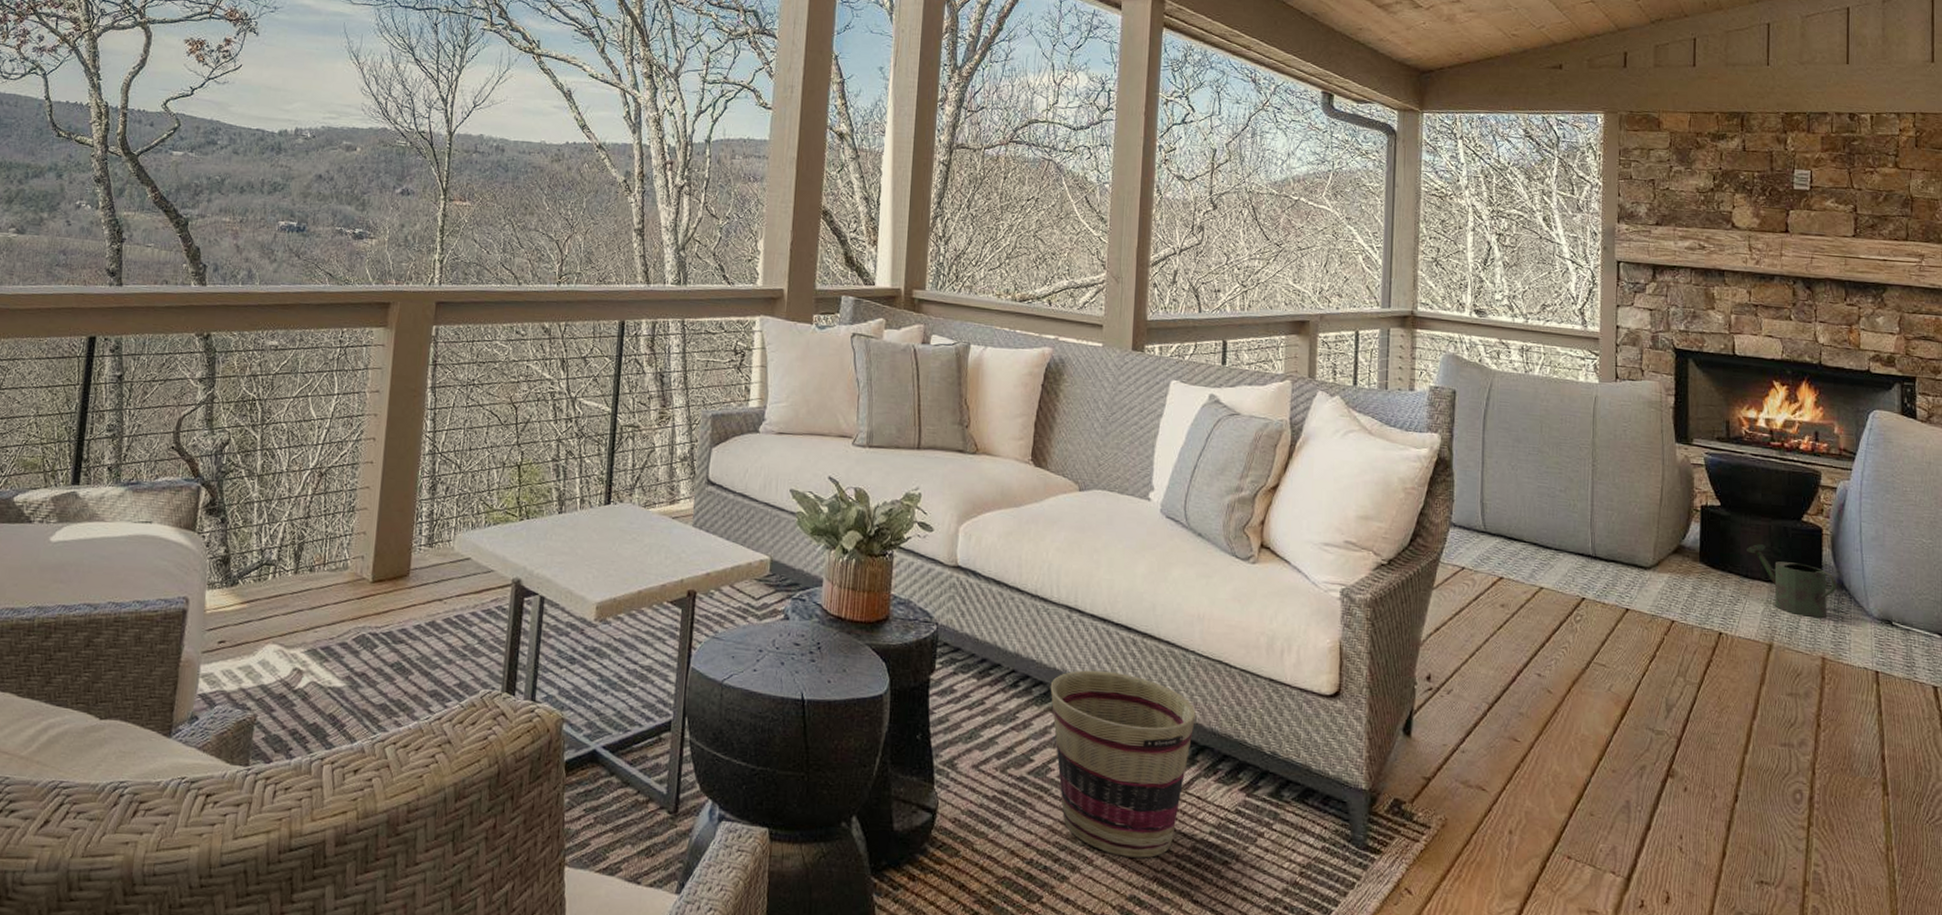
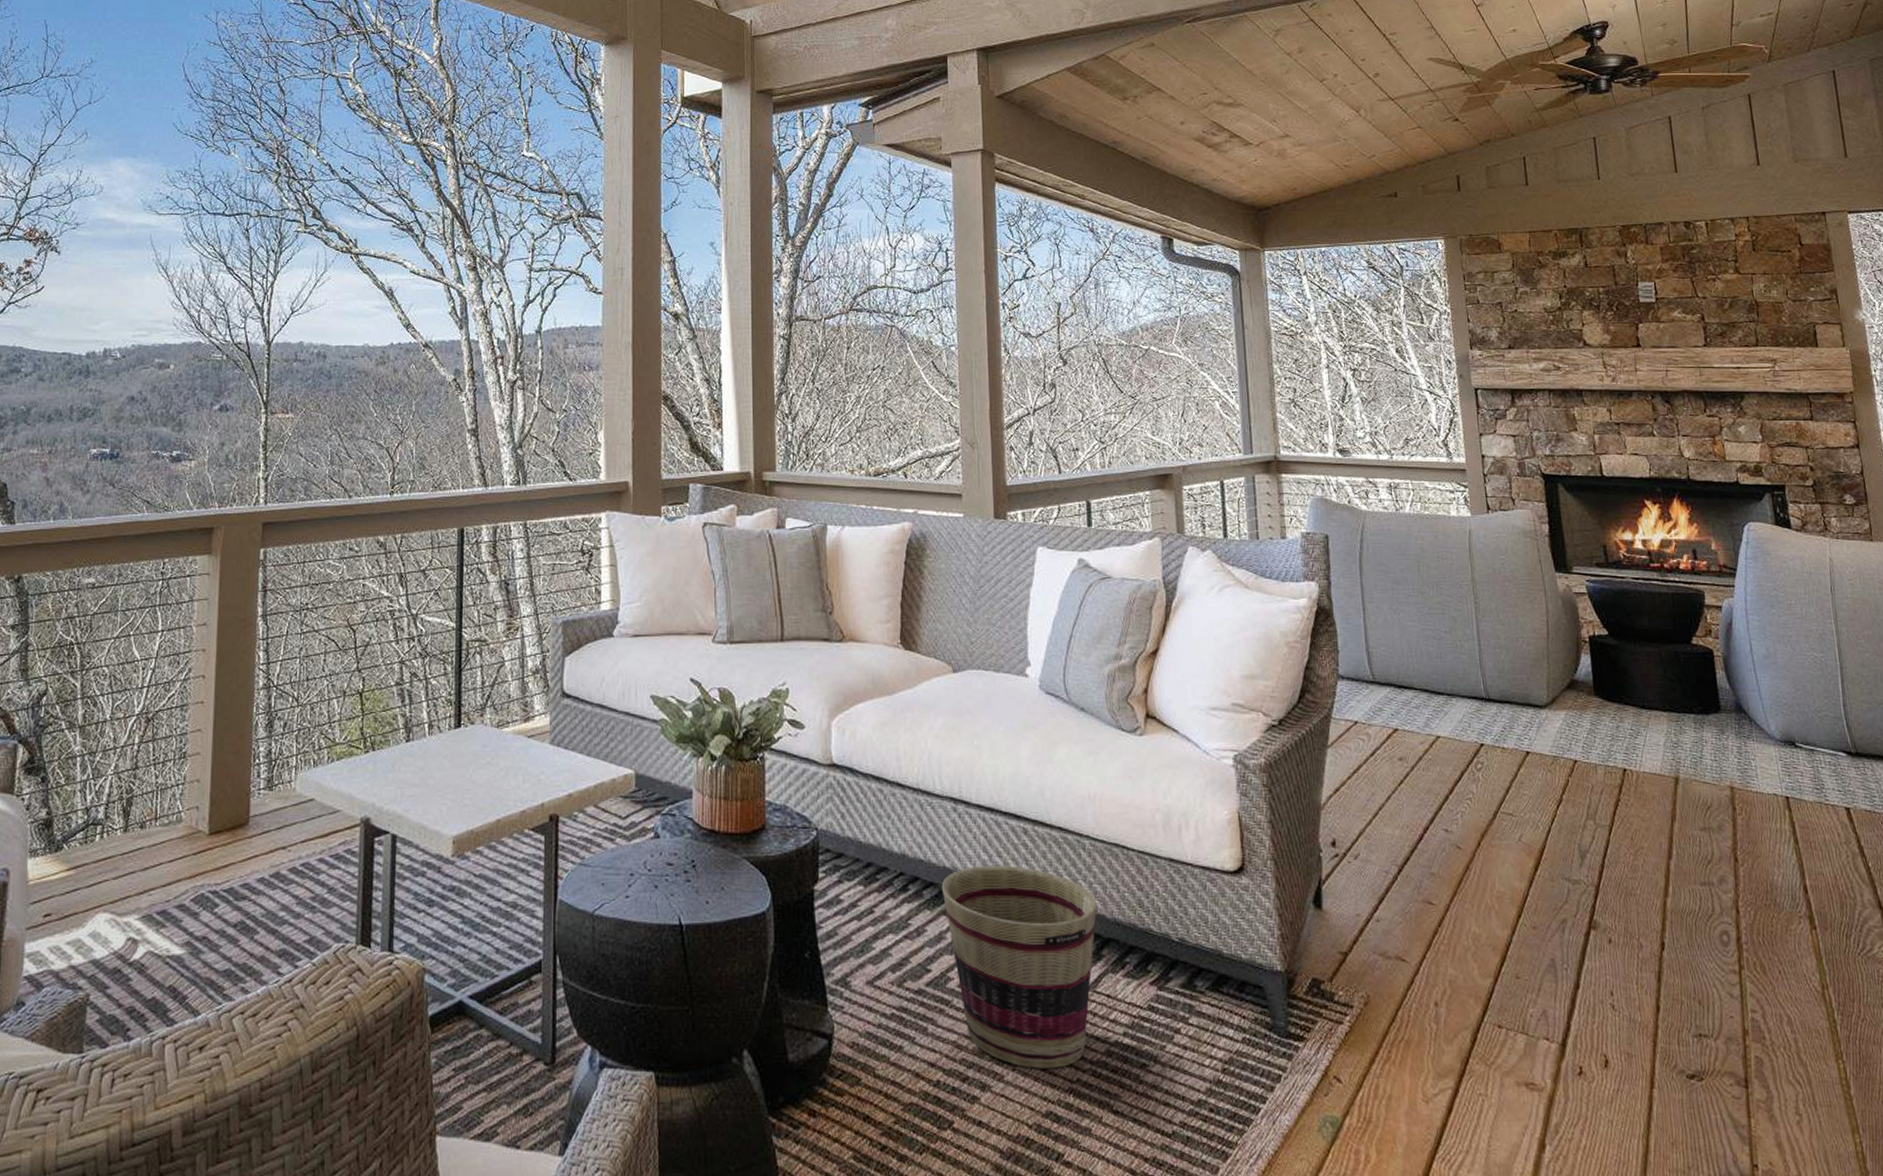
watering can: present [1747,544,1837,619] -> none [1640,672,1736,746]

